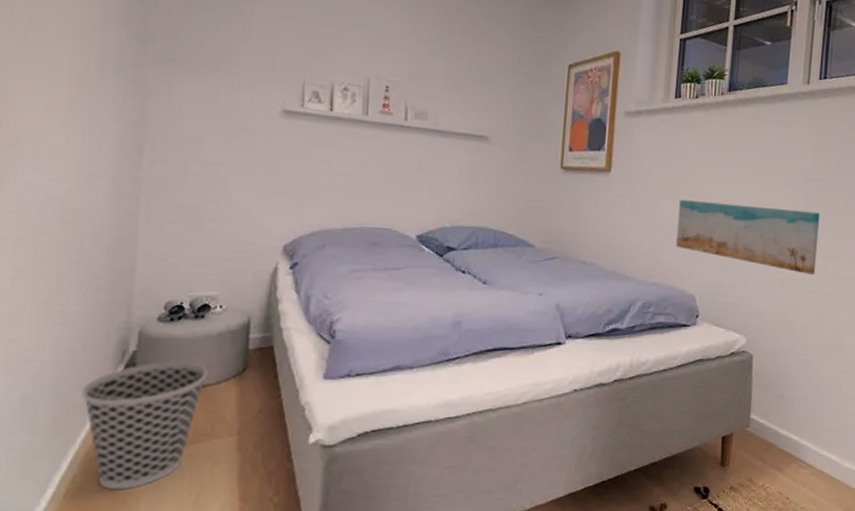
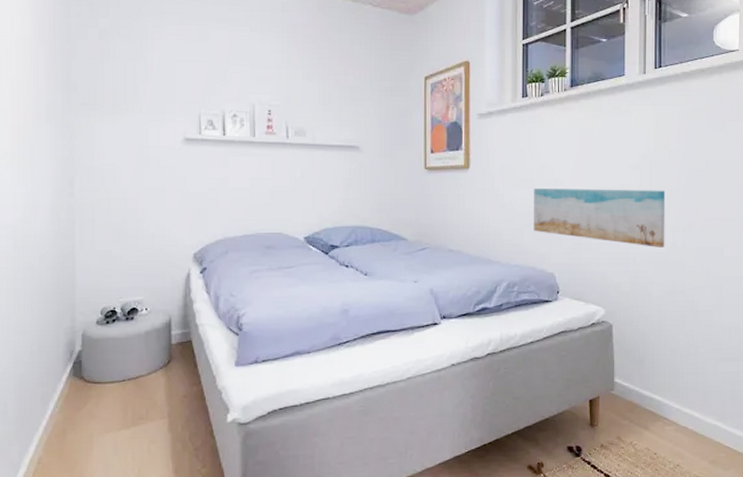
wastebasket: present [81,361,208,490] -> none [41,357,140,468]

